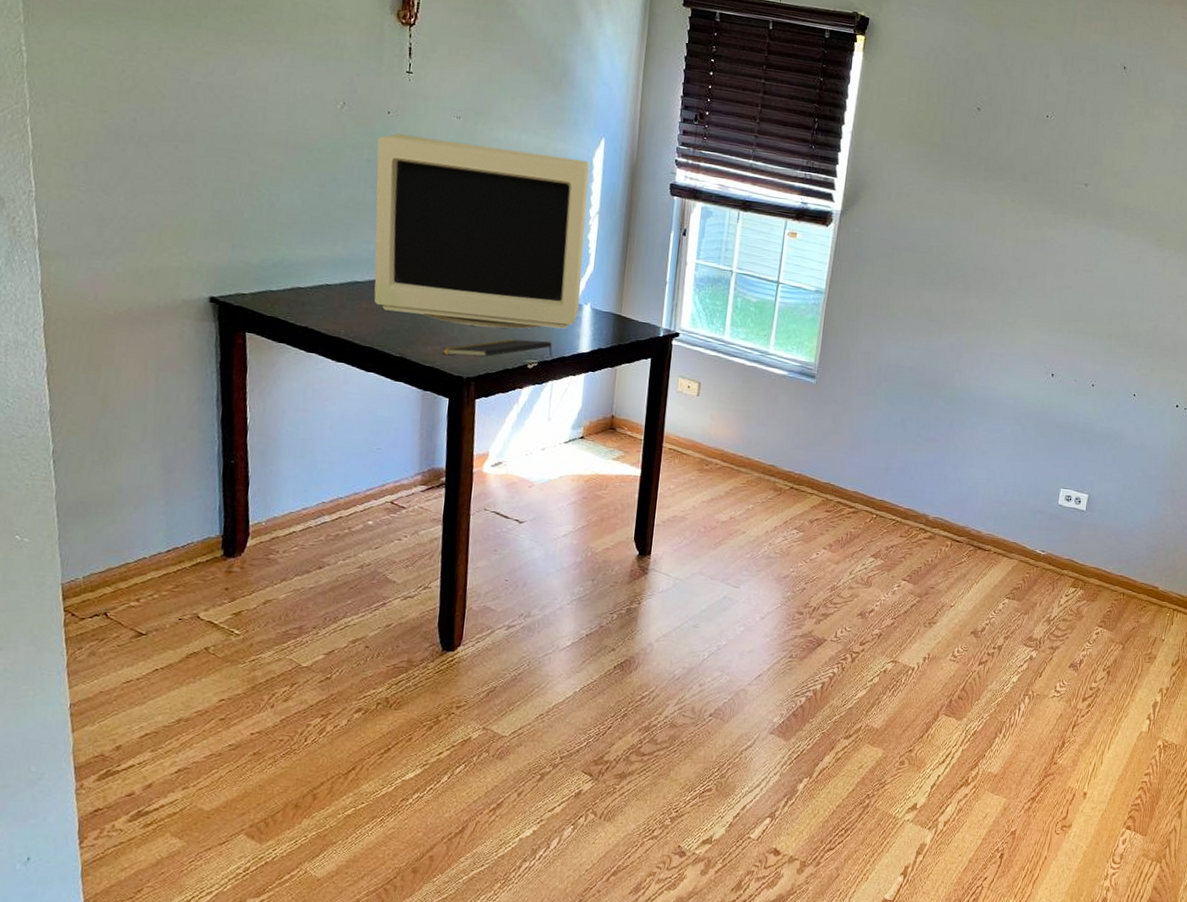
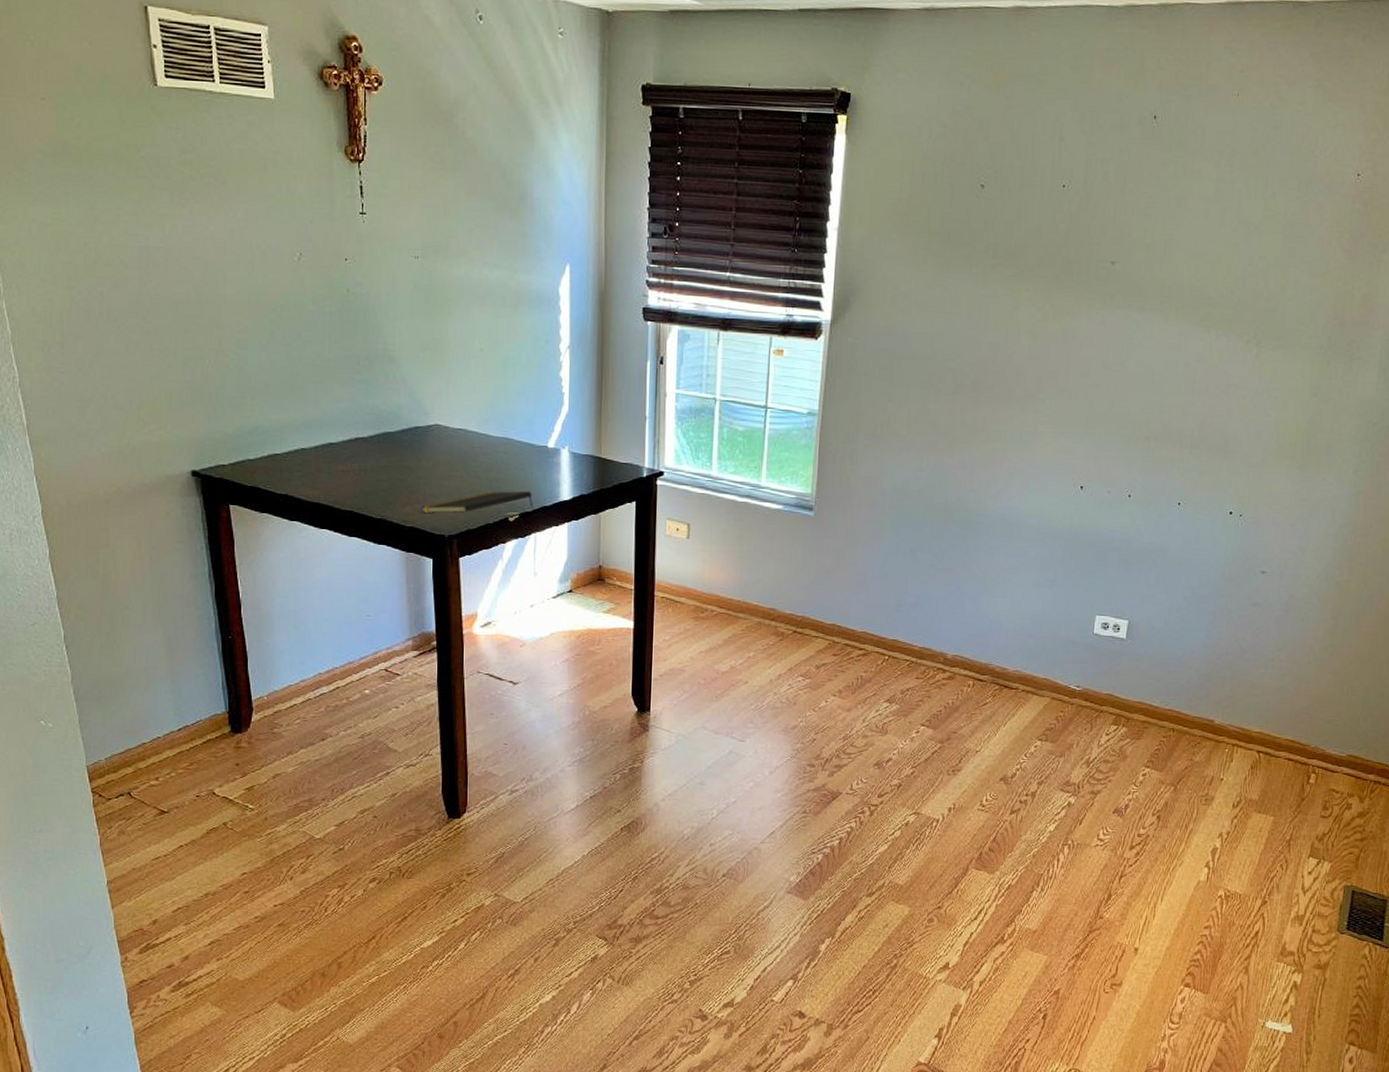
monitor: present [374,133,590,329] -> none [338,281,557,481]

